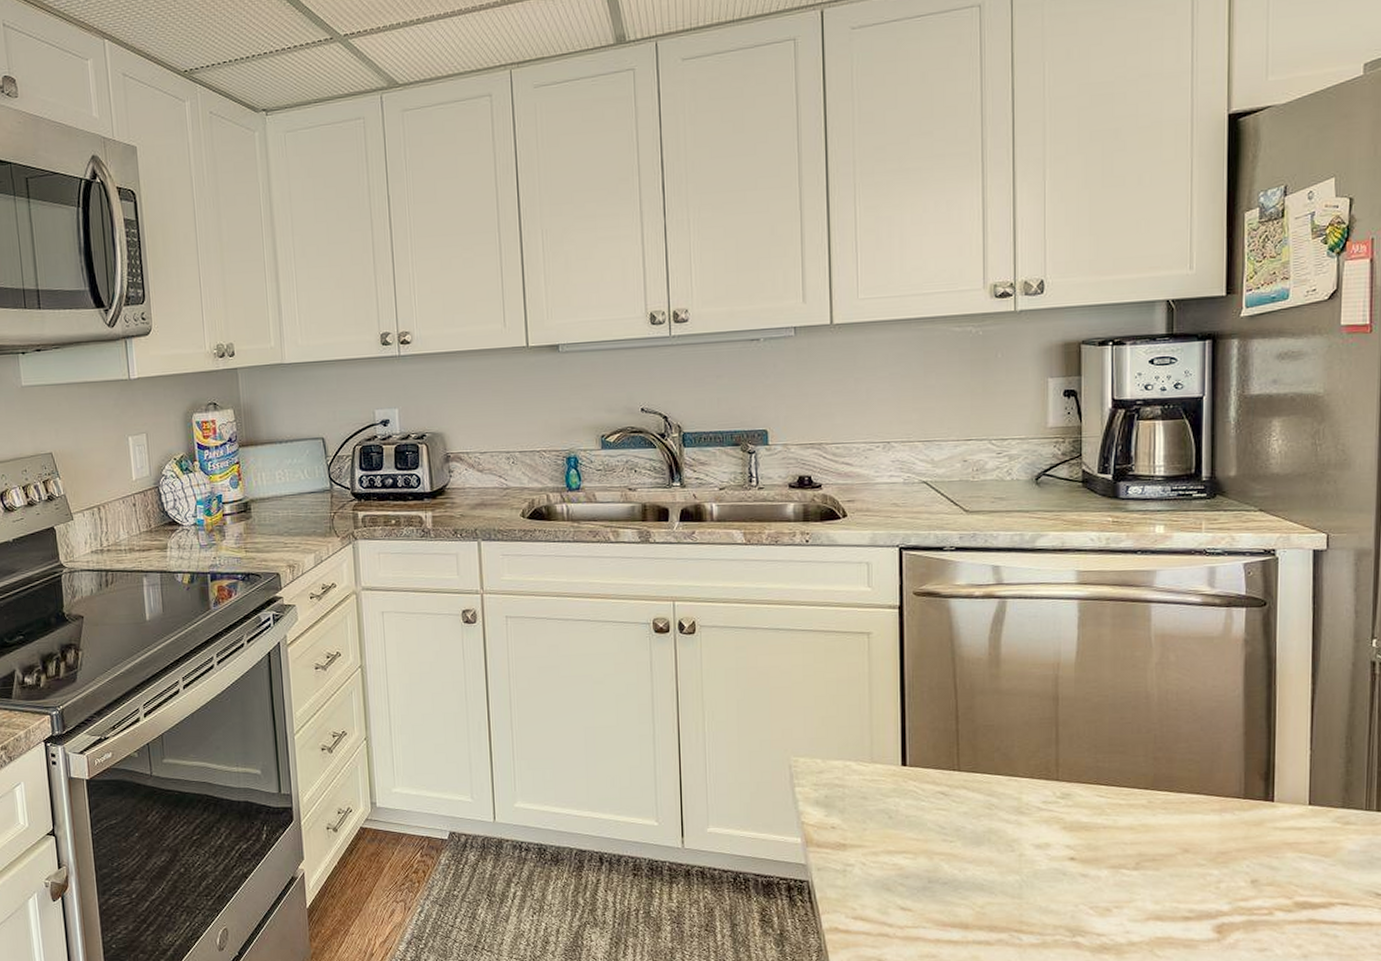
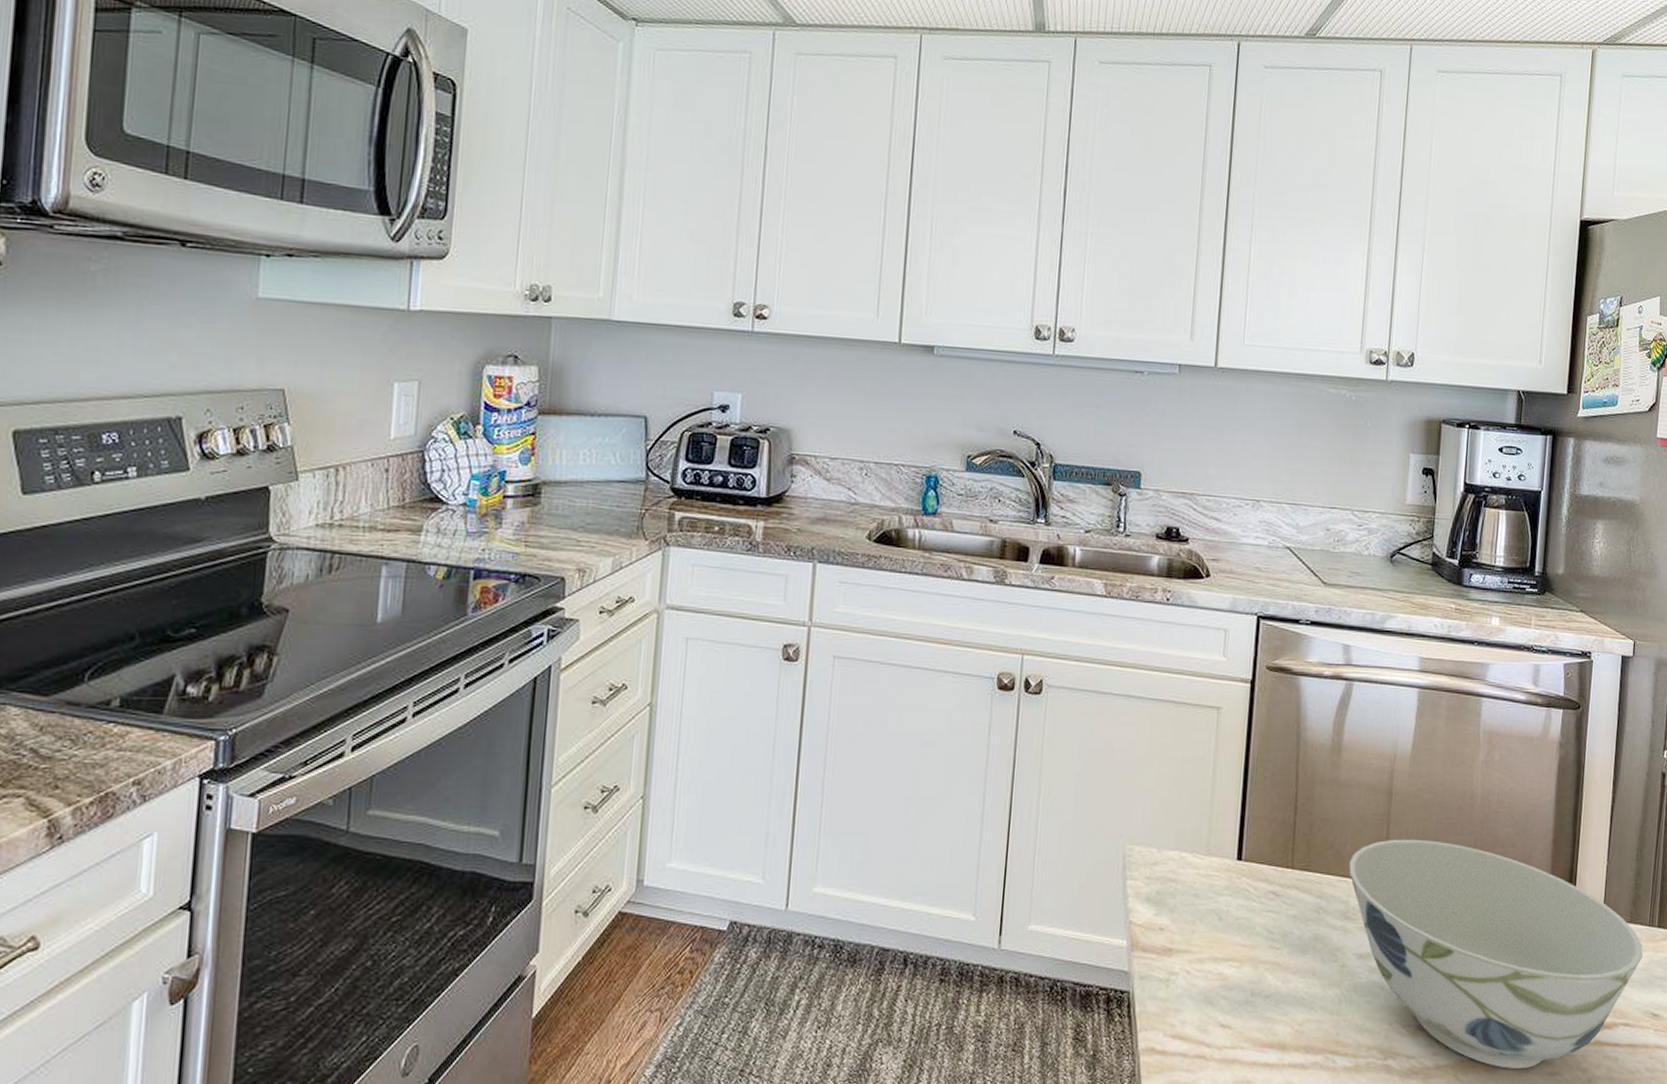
bowl: none [1018,739,1360,945] -> present [1349,839,1643,1069]

